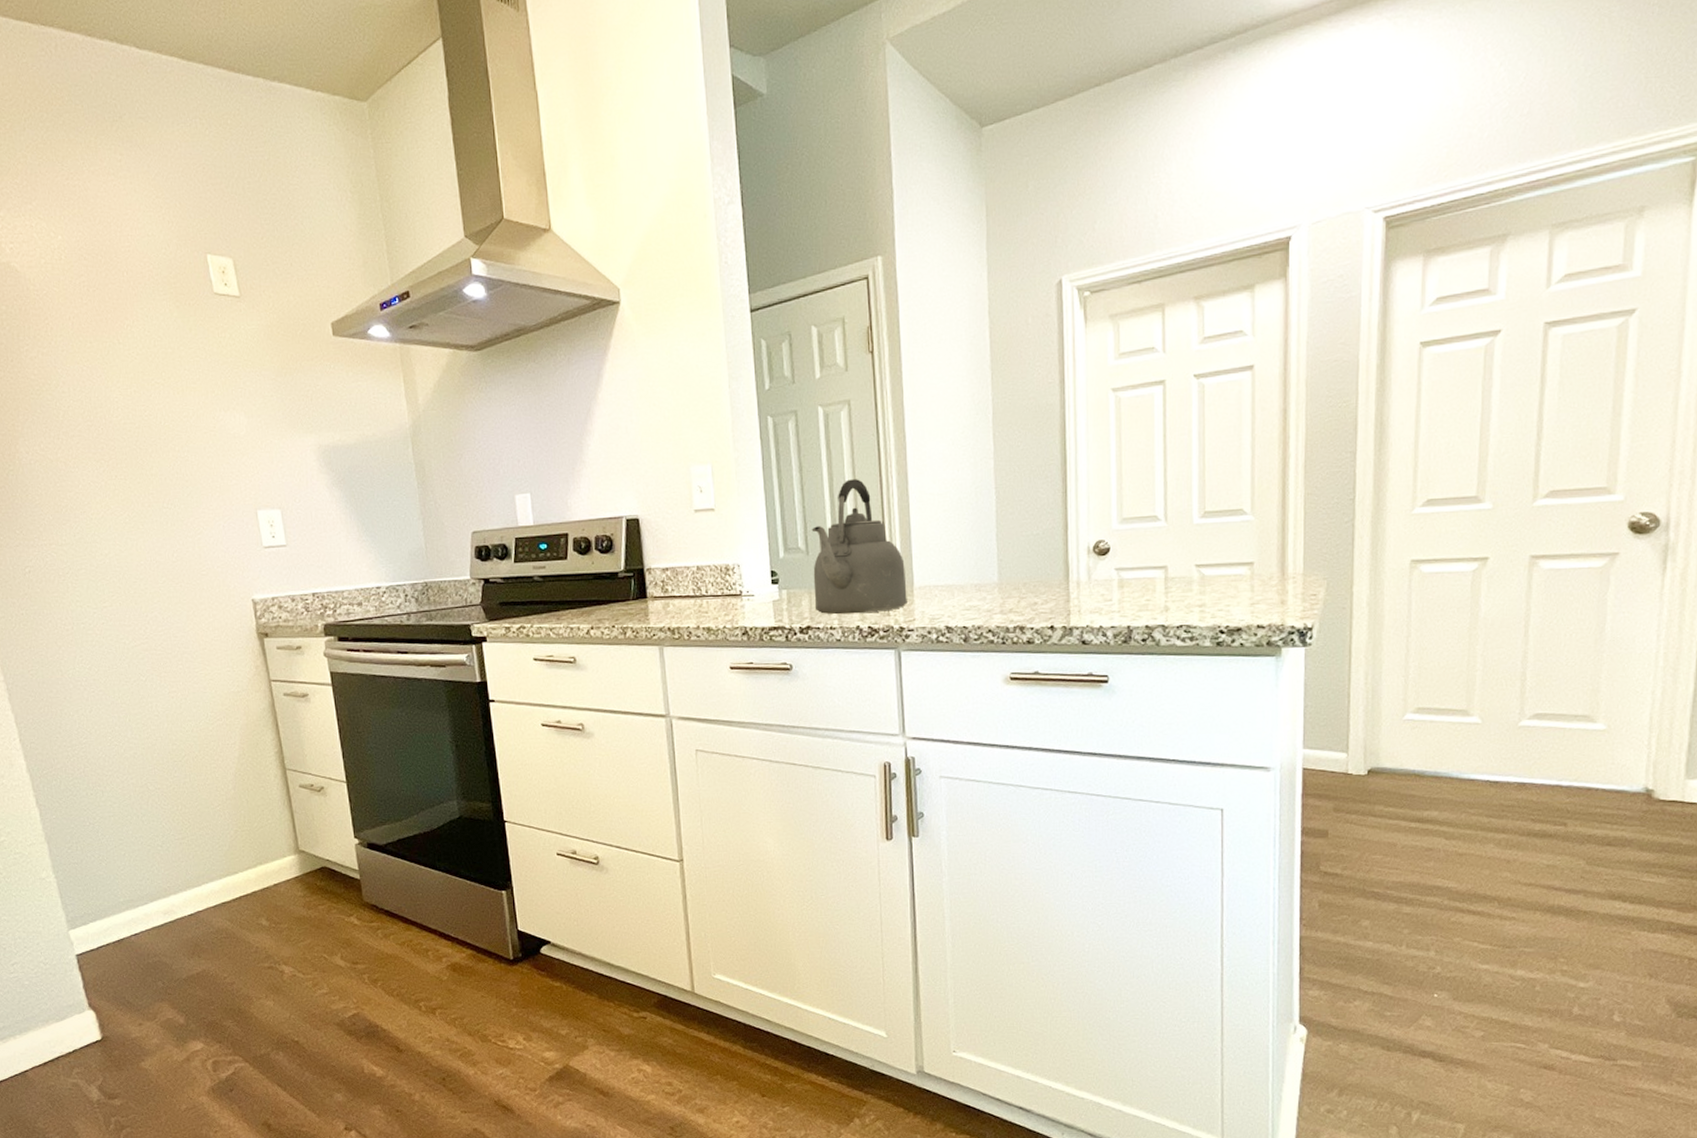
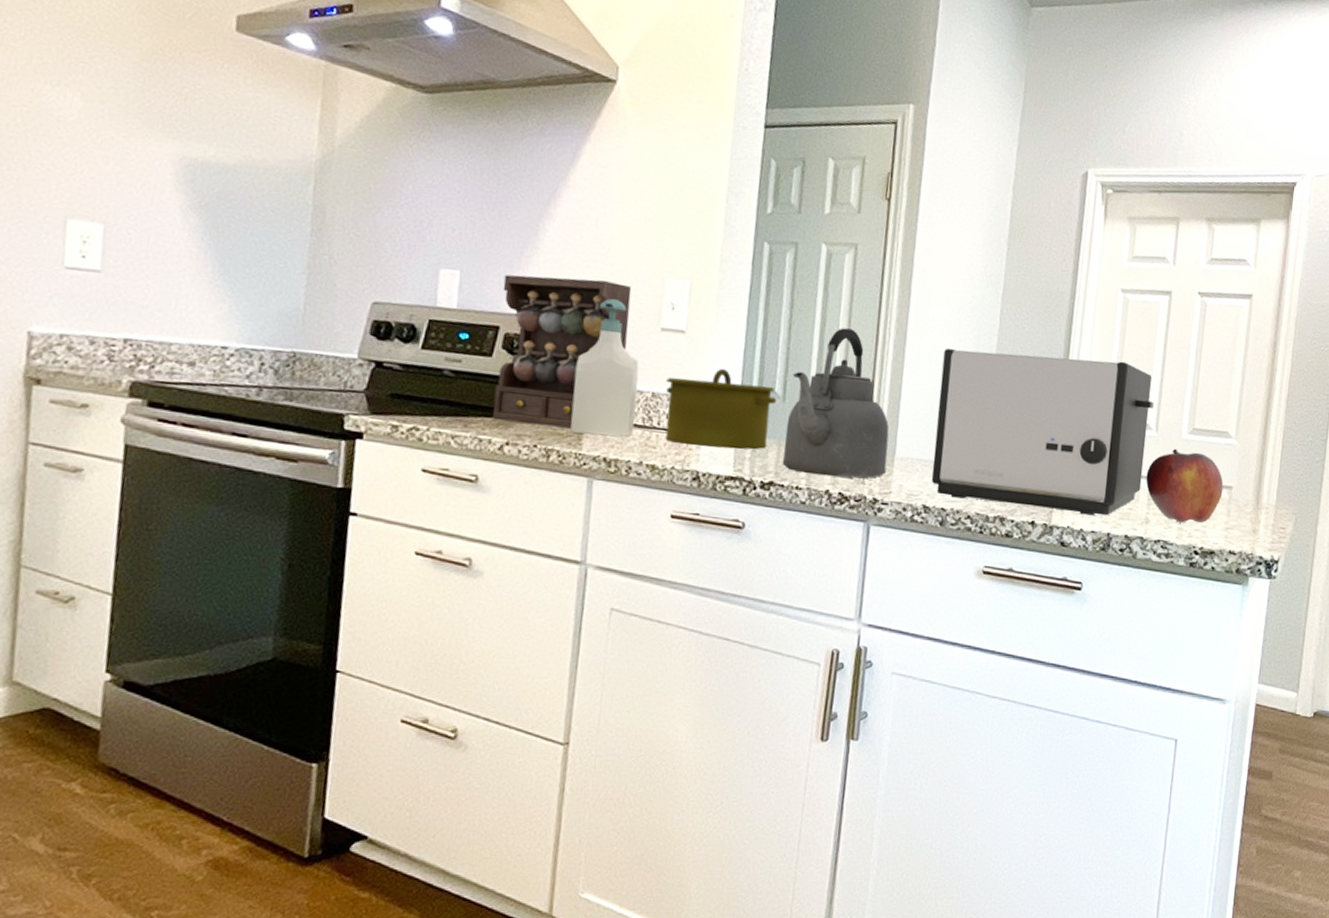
spice rack: none [564,478,669,611] -> present [492,274,632,429]
soap bottle: none [632,493,688,612] -> present [570,299,639,438]
cooking pot: none [706,536,802,606] -> present [665,369,777,450]
toaster: none [945,459,1160,615] -> present [931,348,1154,516]
fruit: none [1160,534,1244,606] -> present [1146,448,1224,524]

